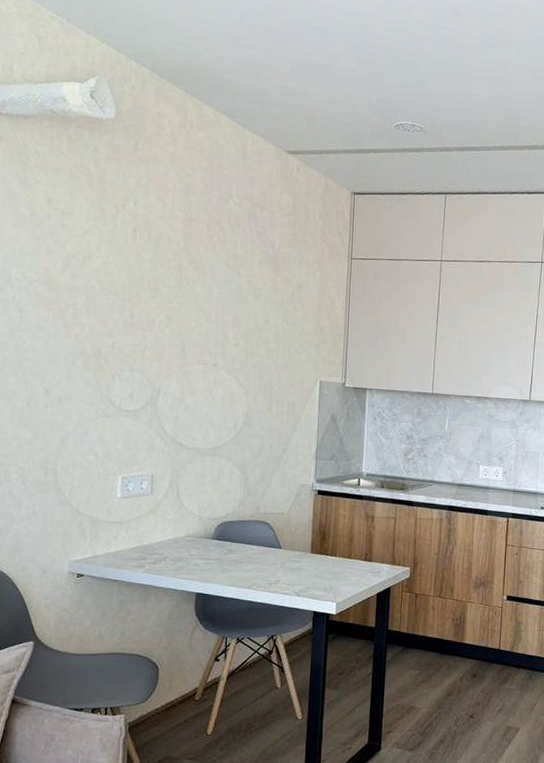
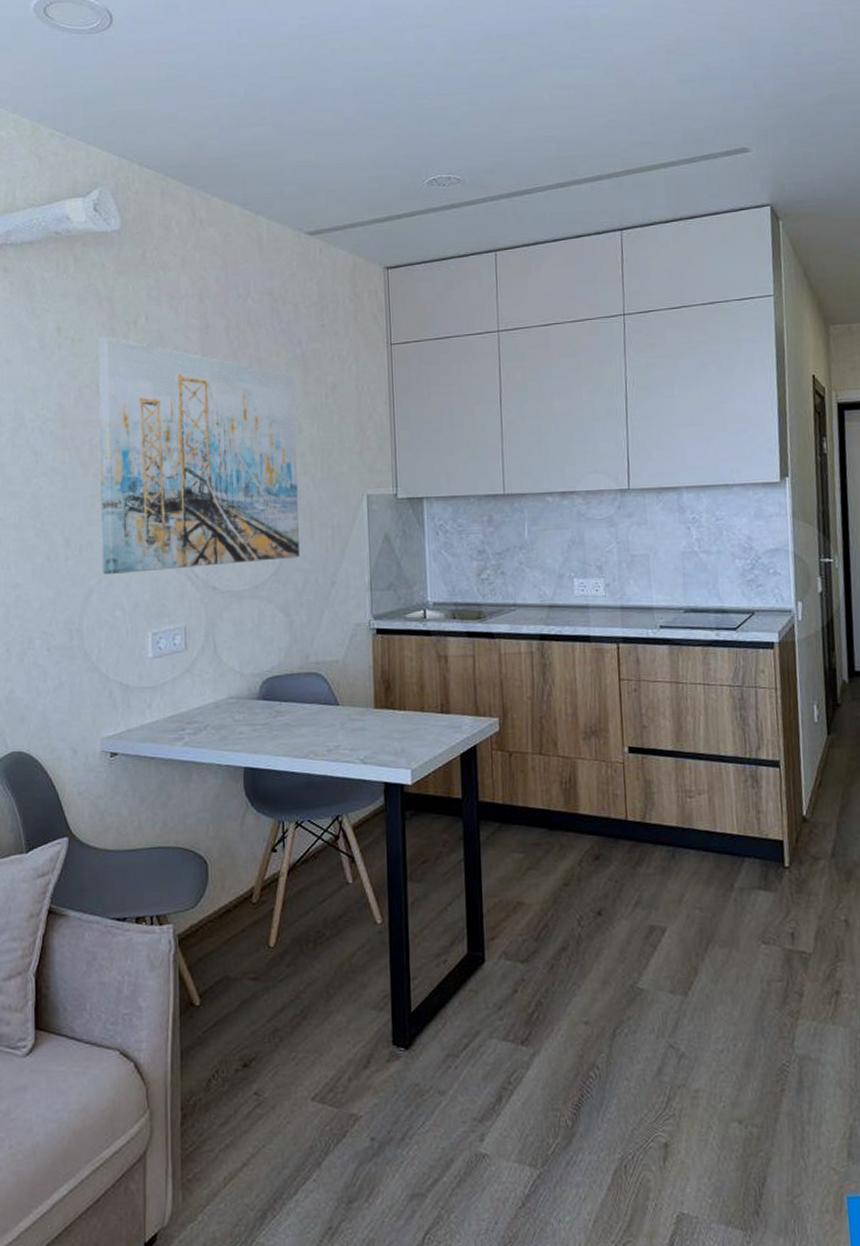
wall art: none [79,214,266,427] -> present [97,337,299,574]

